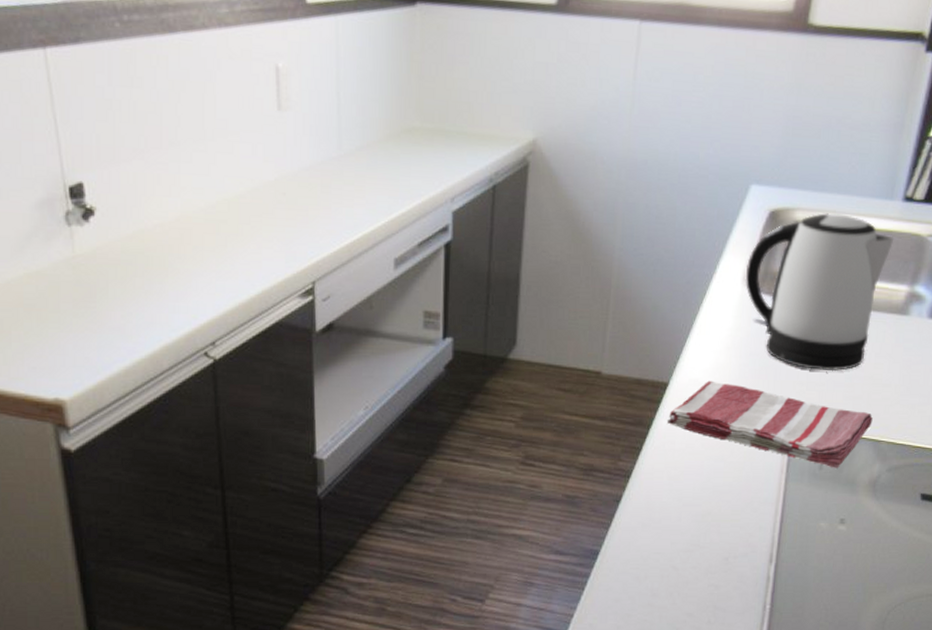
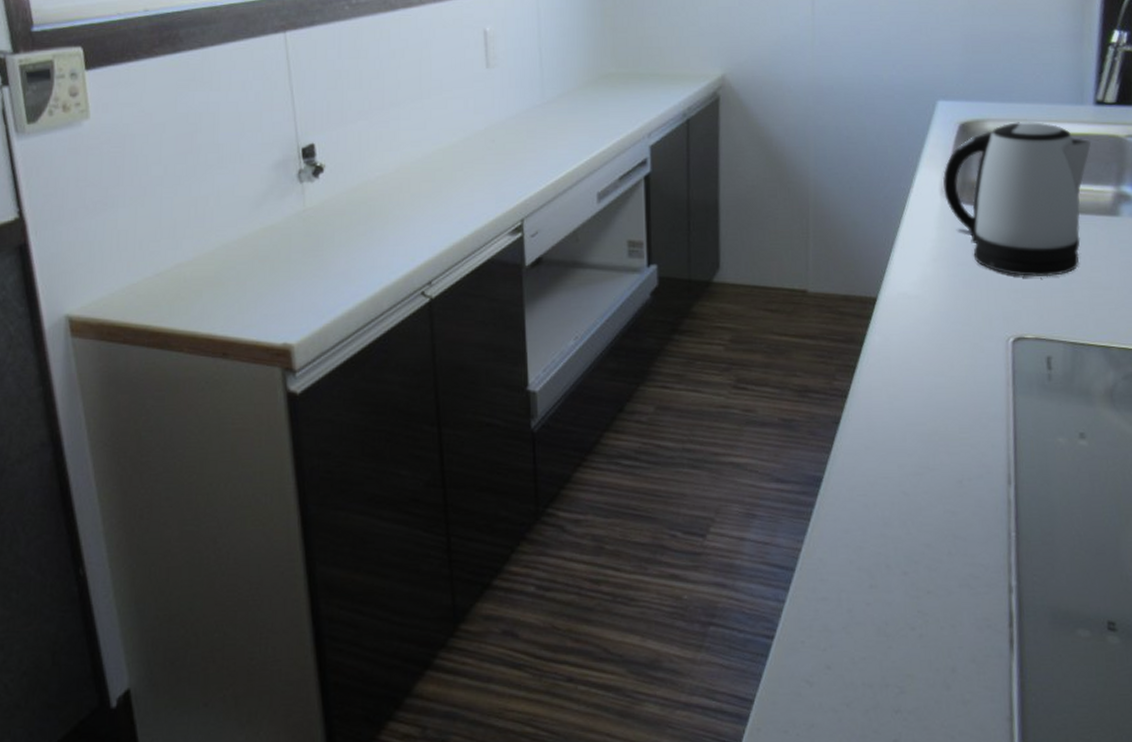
dish towel: present [666,380,873,468] -> none [879,293,1099,378]

